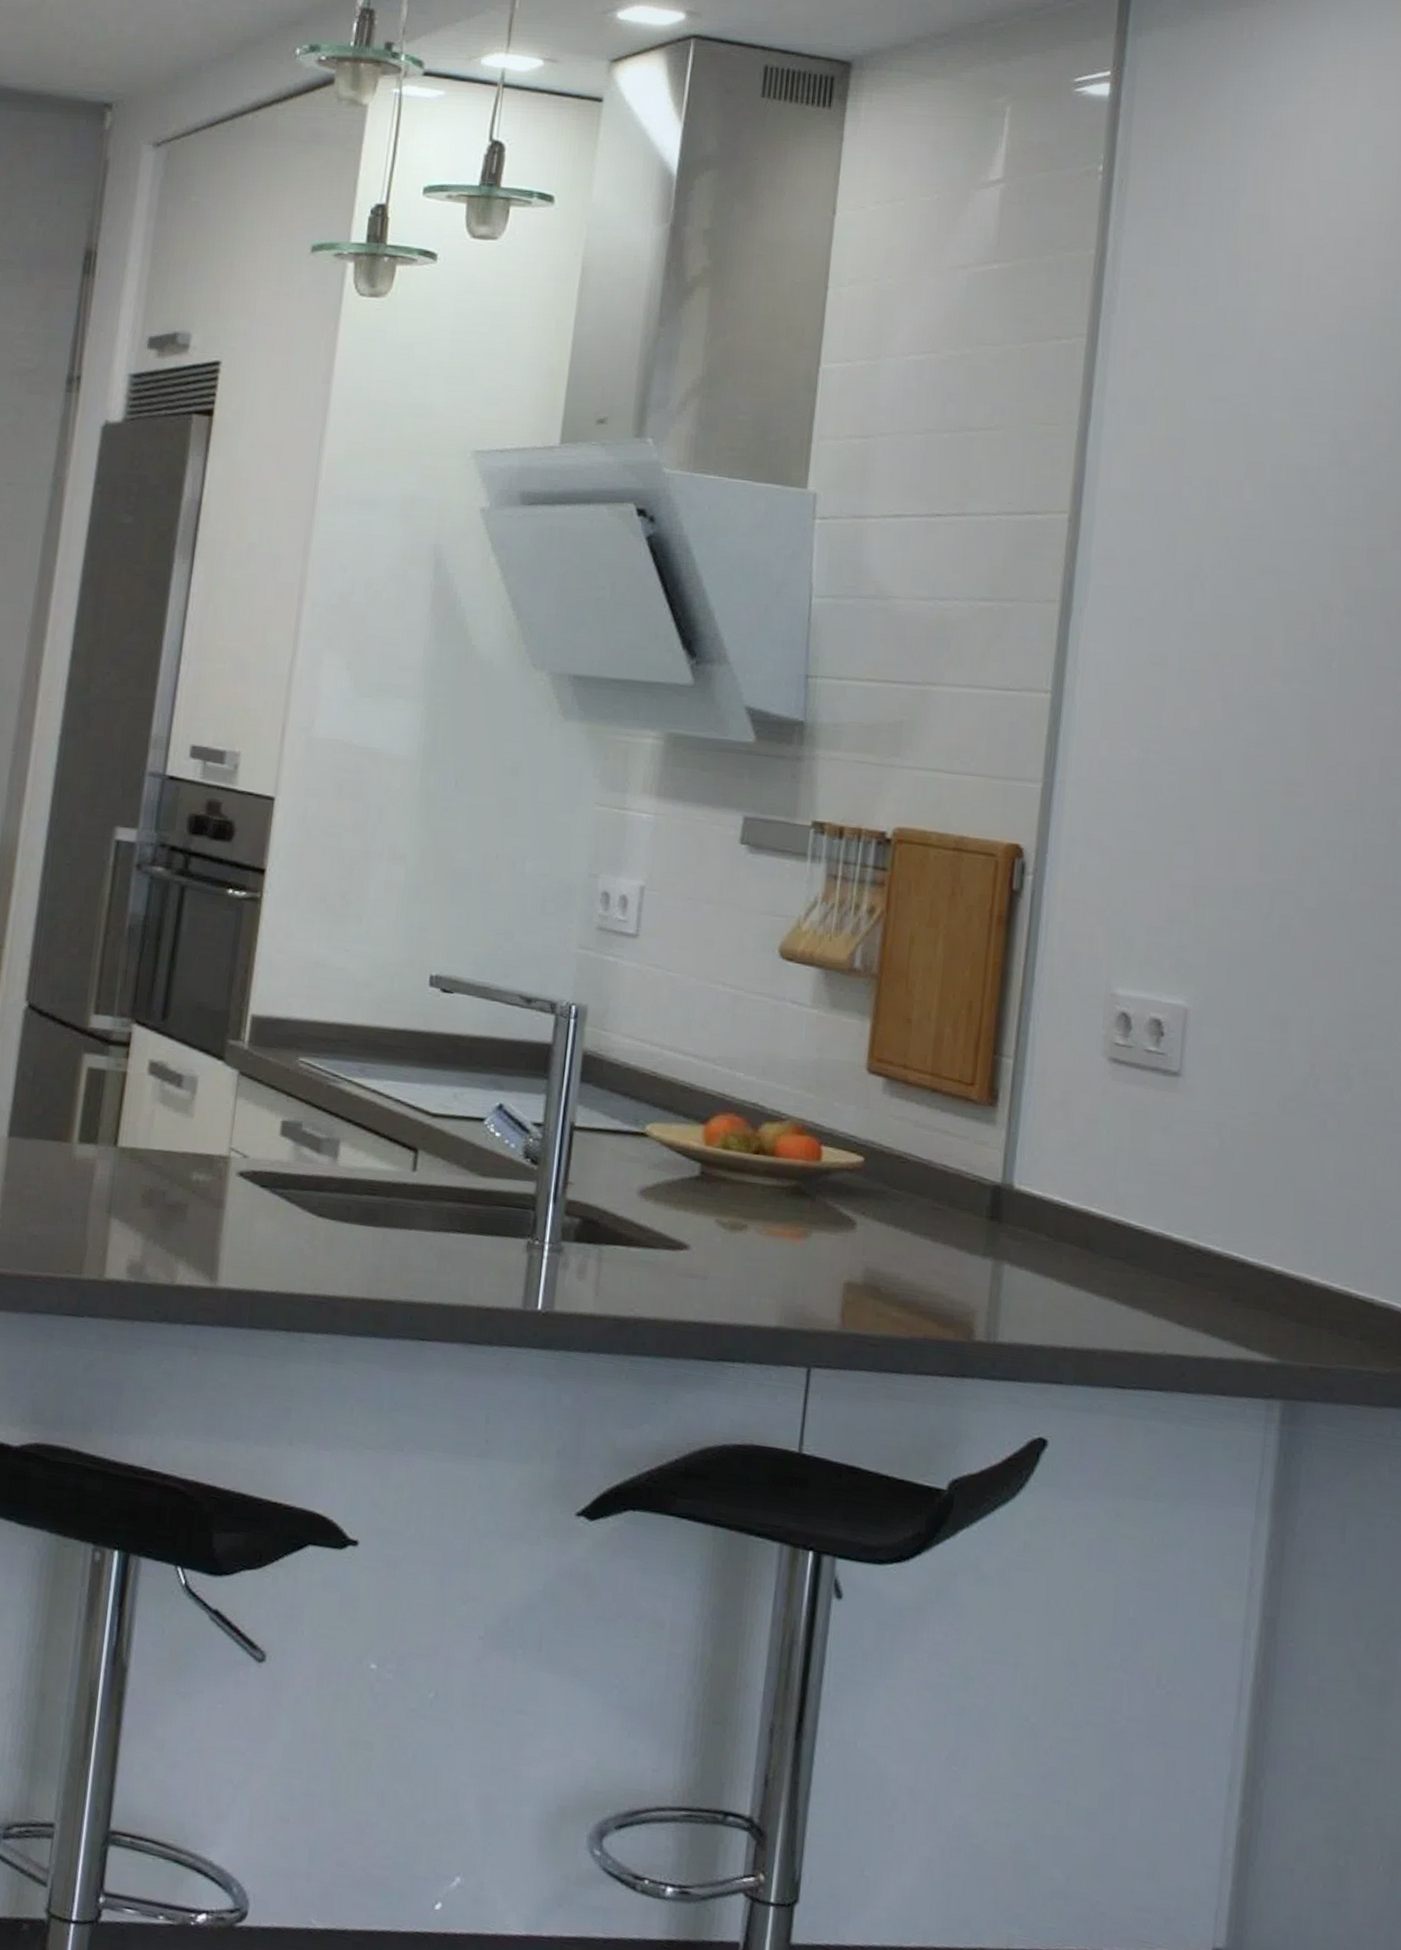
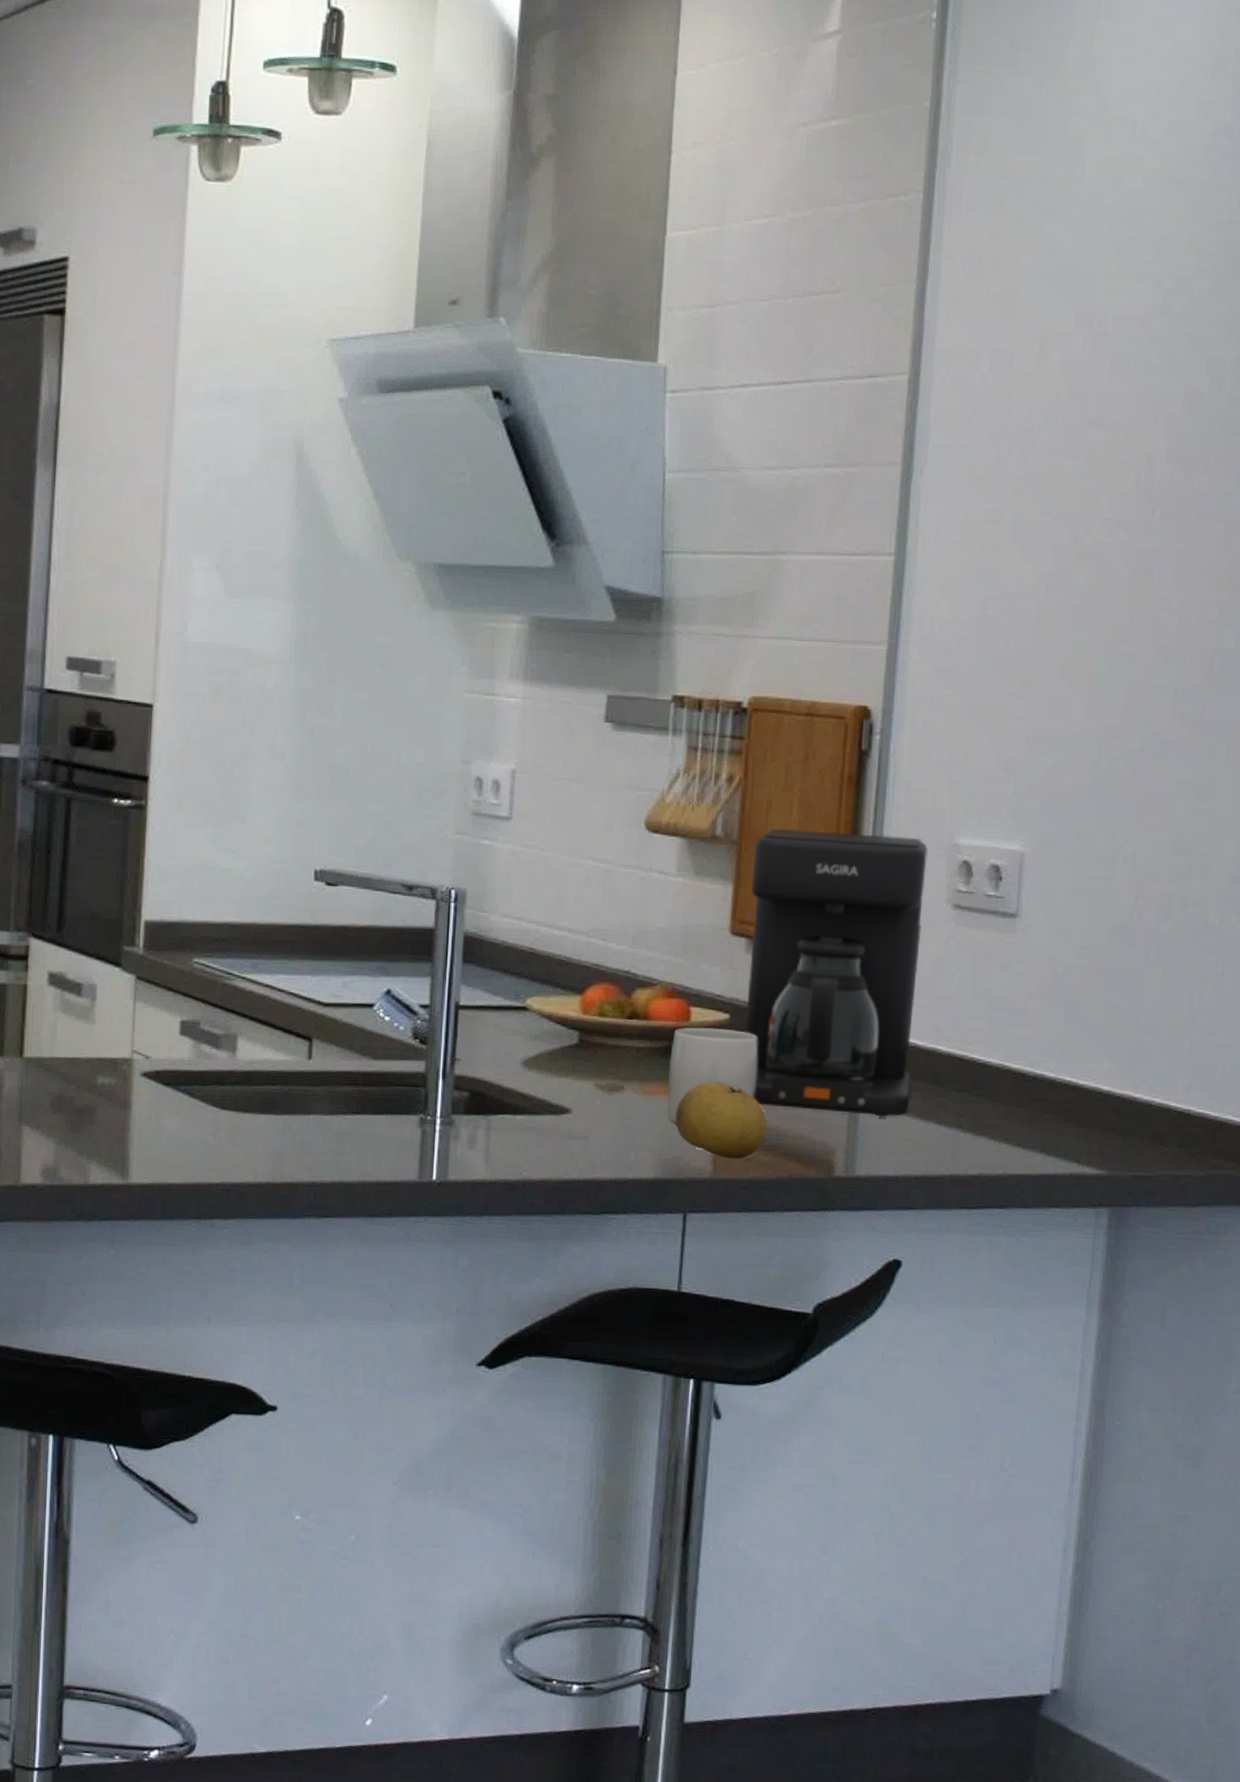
mug: none [793,1167,895,1269] -> present [667,1027,759,1123]
fruit: none [801,1226,902,1314] -> present [675,1081,767,1159]
coffee maker: none [879,965,1084,1281] -> present [744,829,929,1117]

